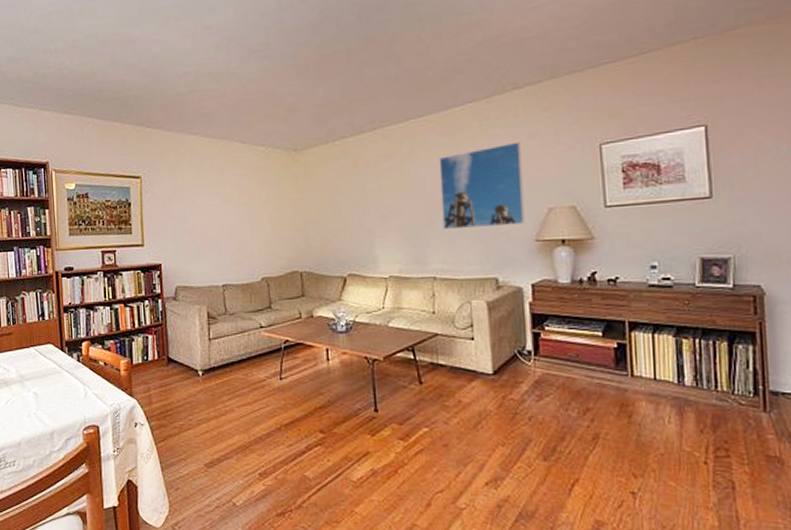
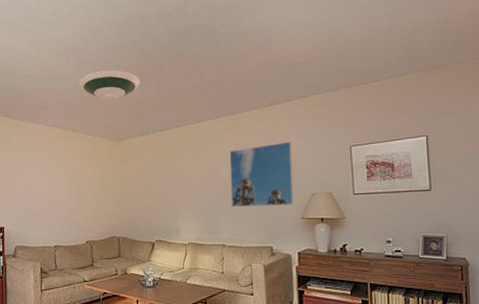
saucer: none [244,61,322,102] -> present [78,69,140,101]

